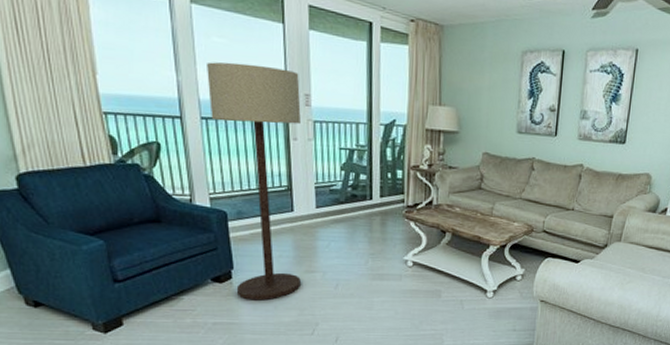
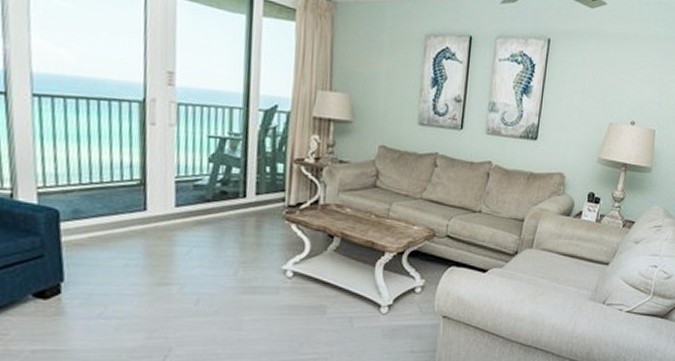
floor lamp: present [207,62,301,301] -> none [43,28,162,321]

